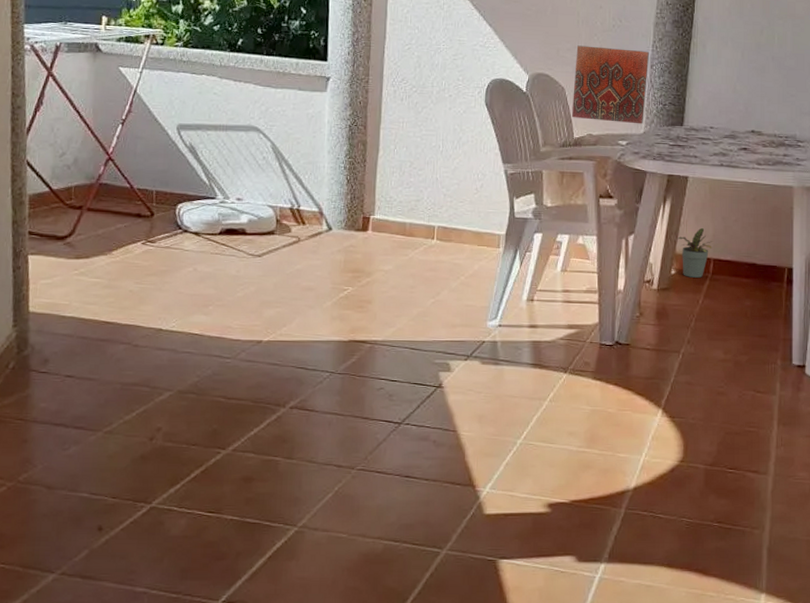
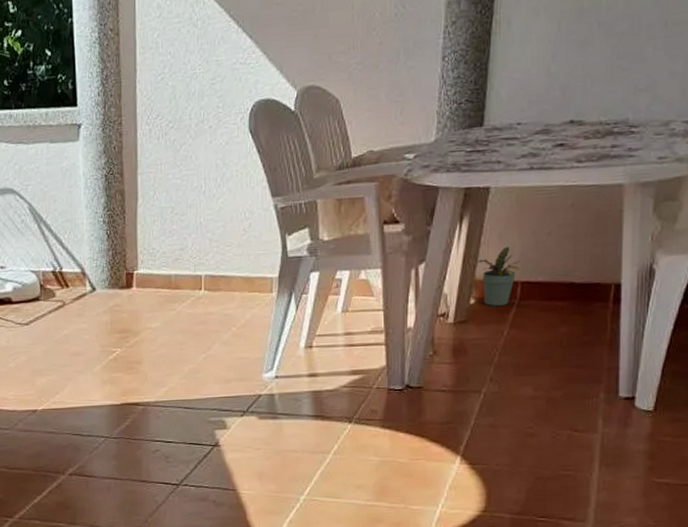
decorative tile: present [571,45,650,124] -> none [348,40,441,134]

